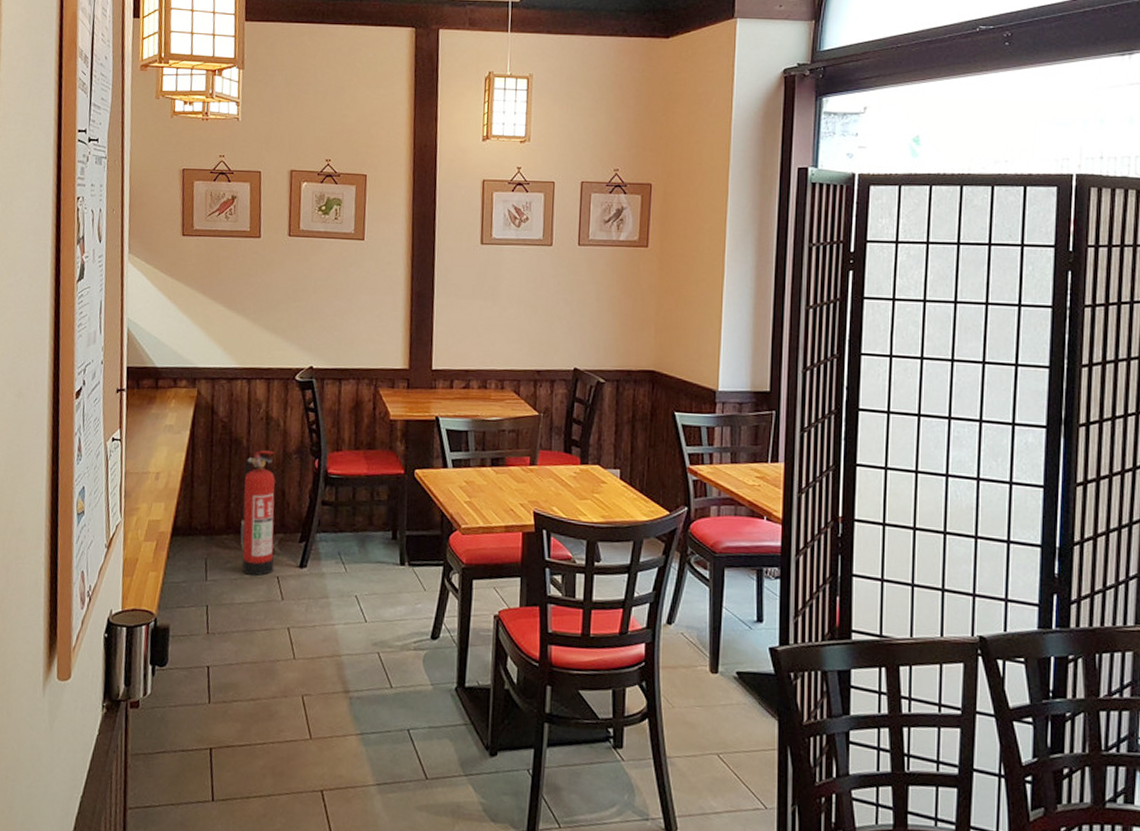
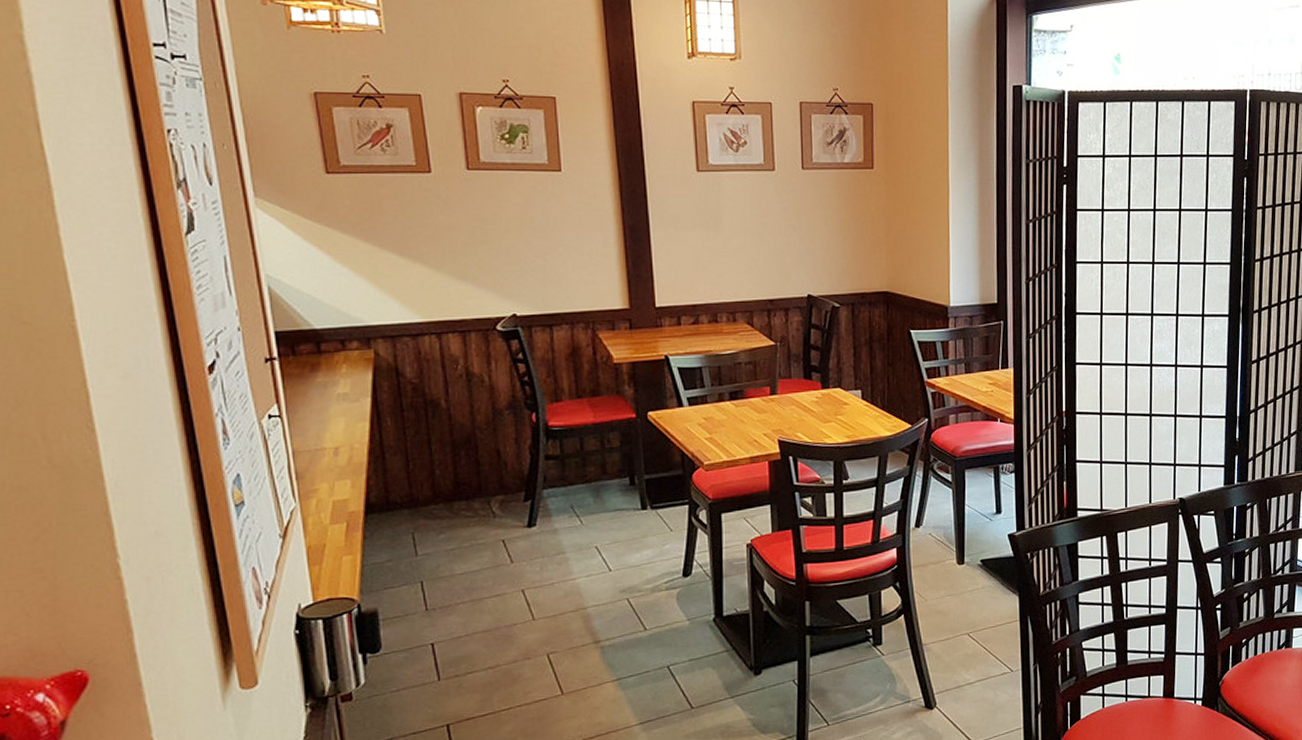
fire extinguisher: present [240,450,276,577] -> none [447,409,498,544]

